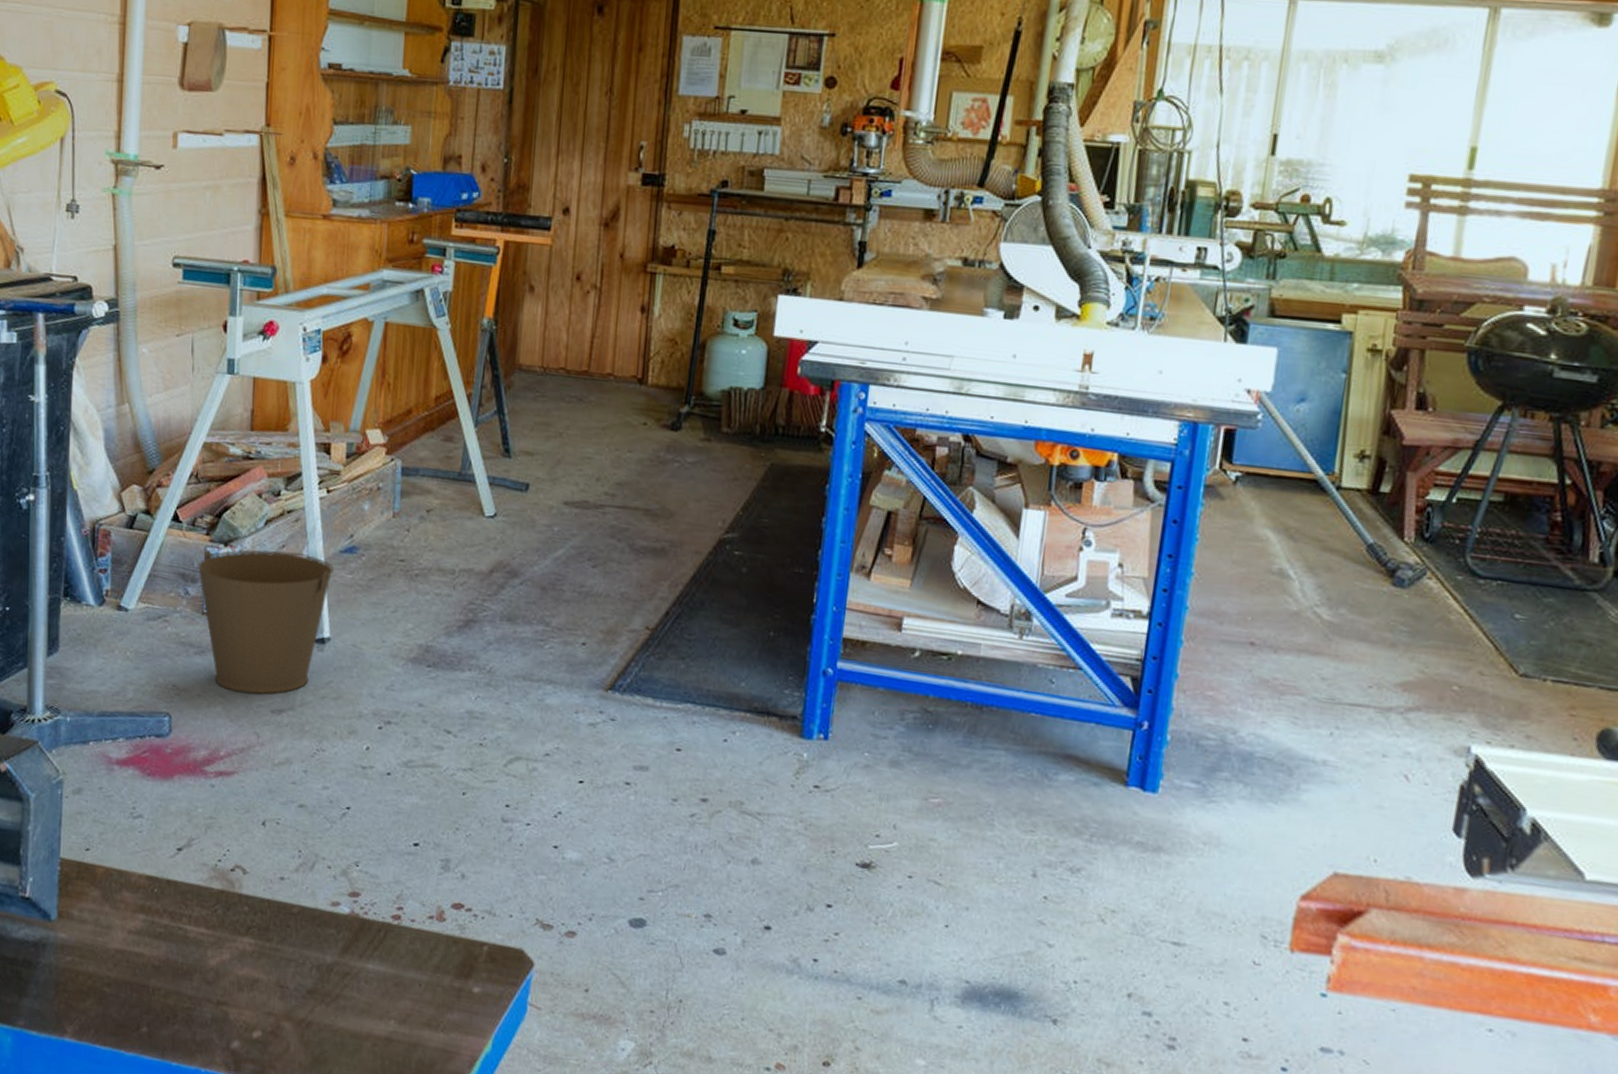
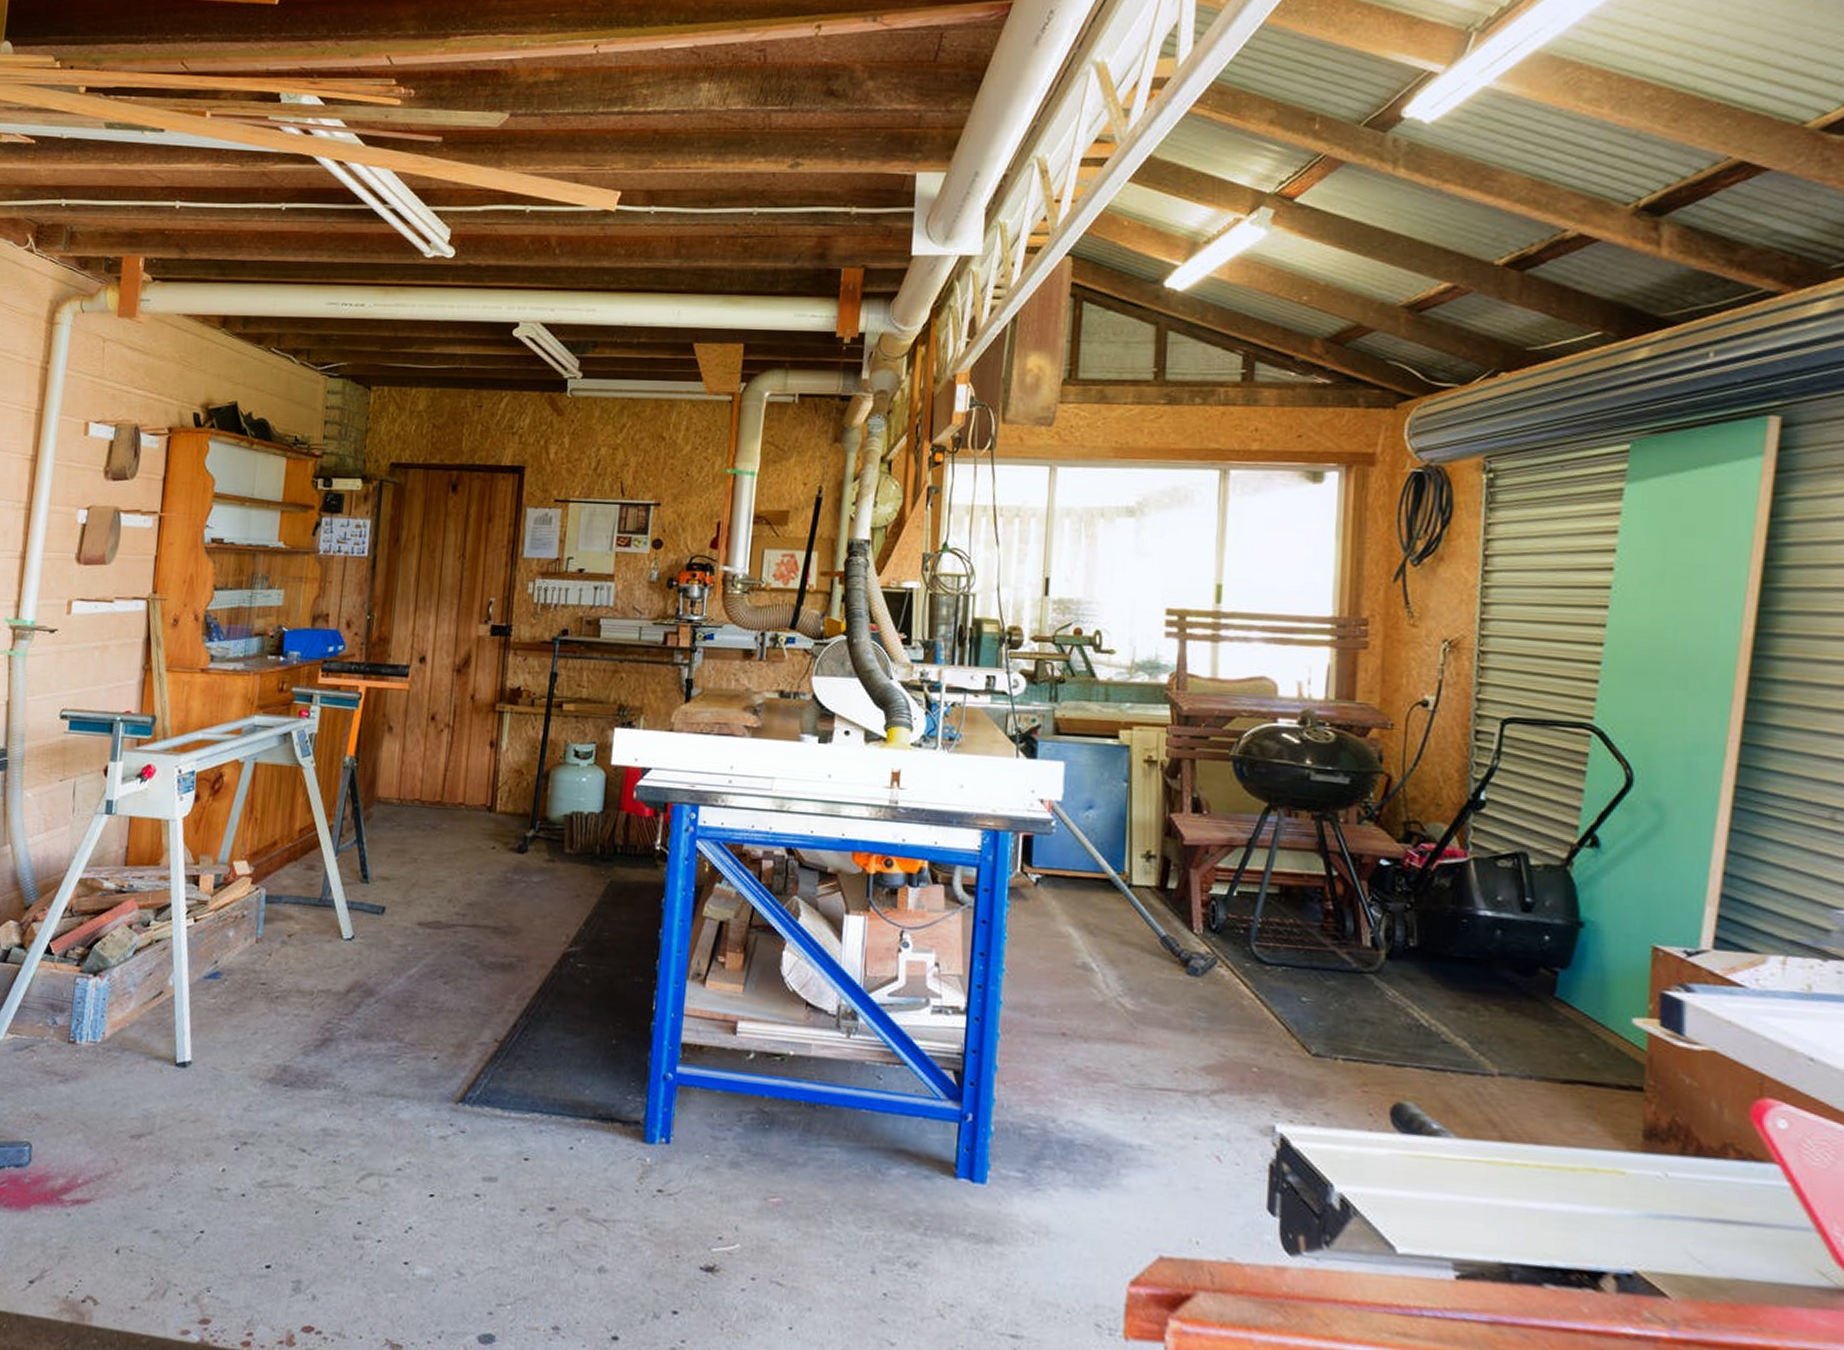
bucket: present [198,549,335,695] -> none [67,978,199,1120]

